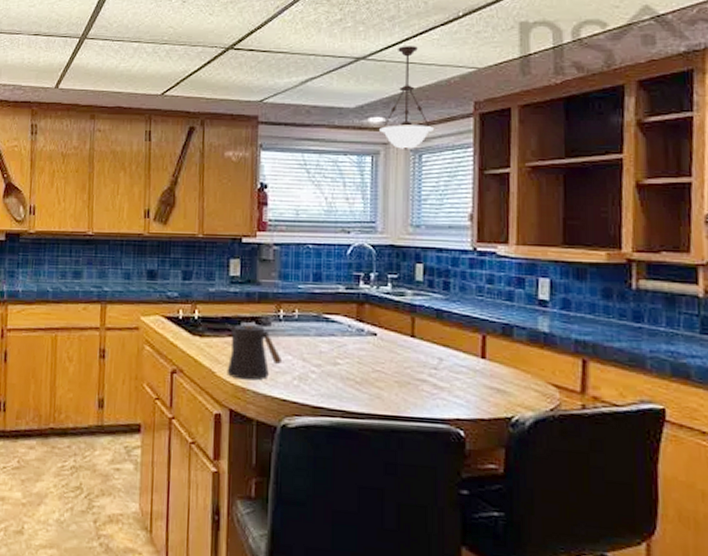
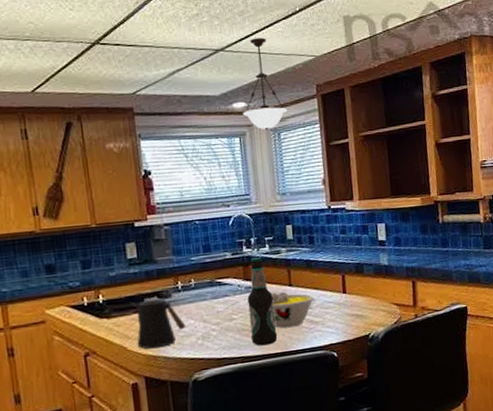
bottle: none [356,295,389,403] -> present [247,256,278,346]
bowl: none [386,341,441,388] -> present [271,291,314,328]

